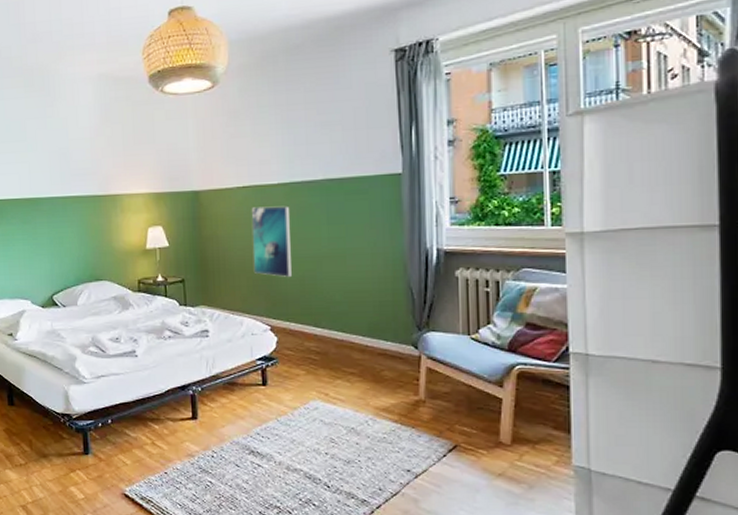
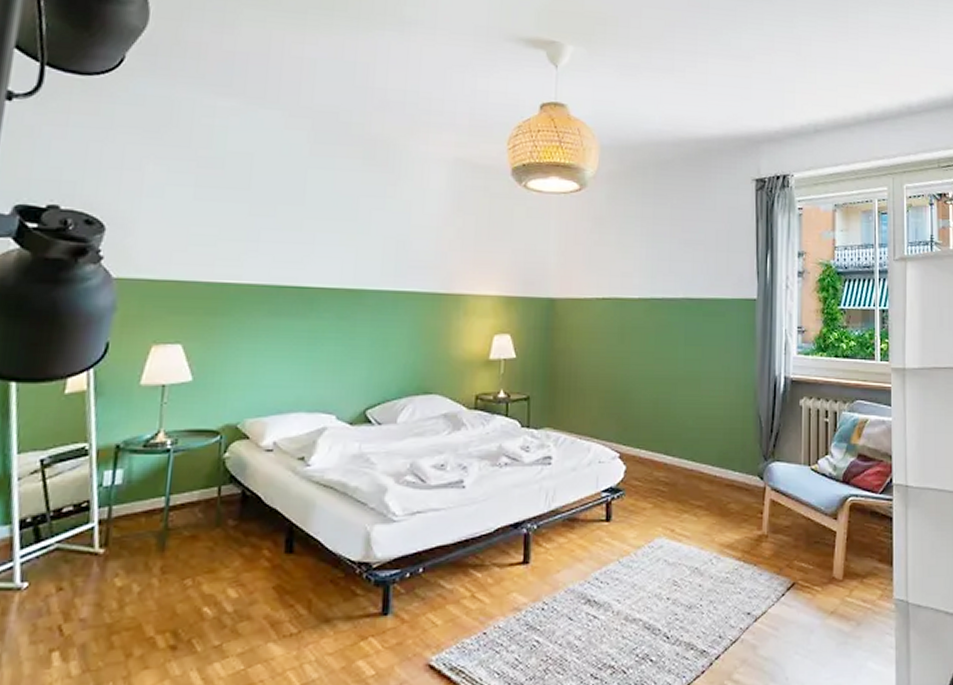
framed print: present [252,205,292,277] -> none [606,321,649,399]

